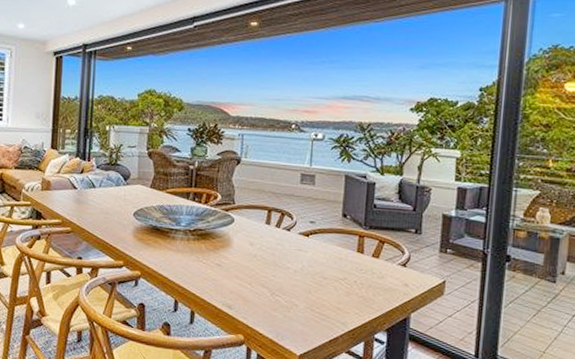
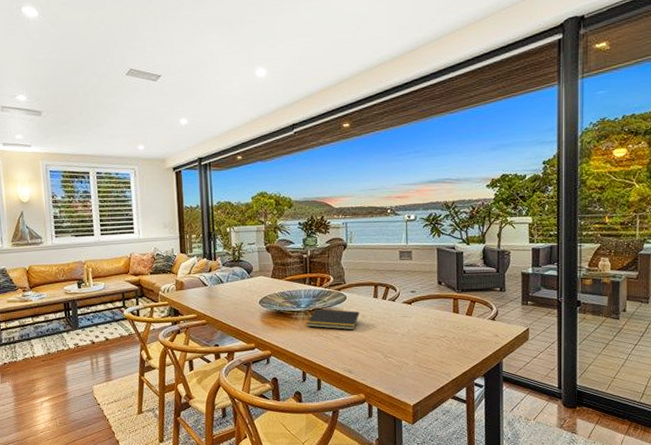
notepad: none [184,229,248,259] -> present [306,309,360,330]

